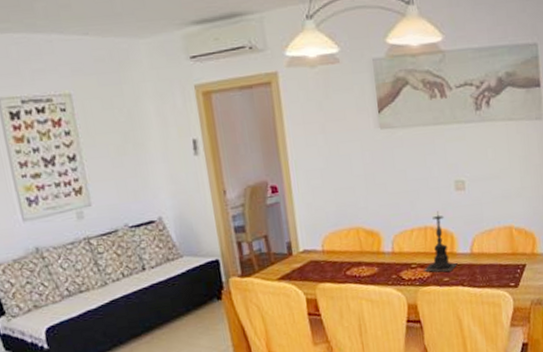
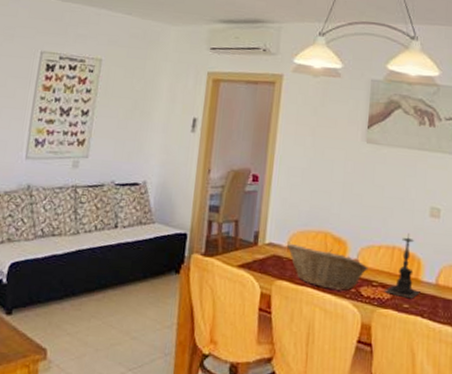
fruit basket: none [321,243,405,281] -> present [286,243,369,291]

